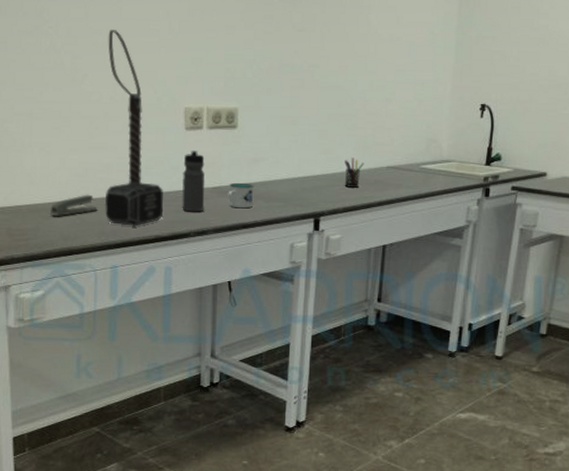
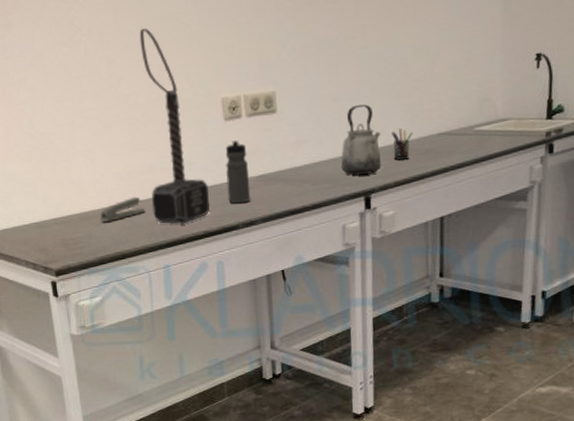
mug: present [228,182,254,209] -> none [273,168,299,195]
kettle: none [294,131,334,197] -> present [340,104,381,175]

